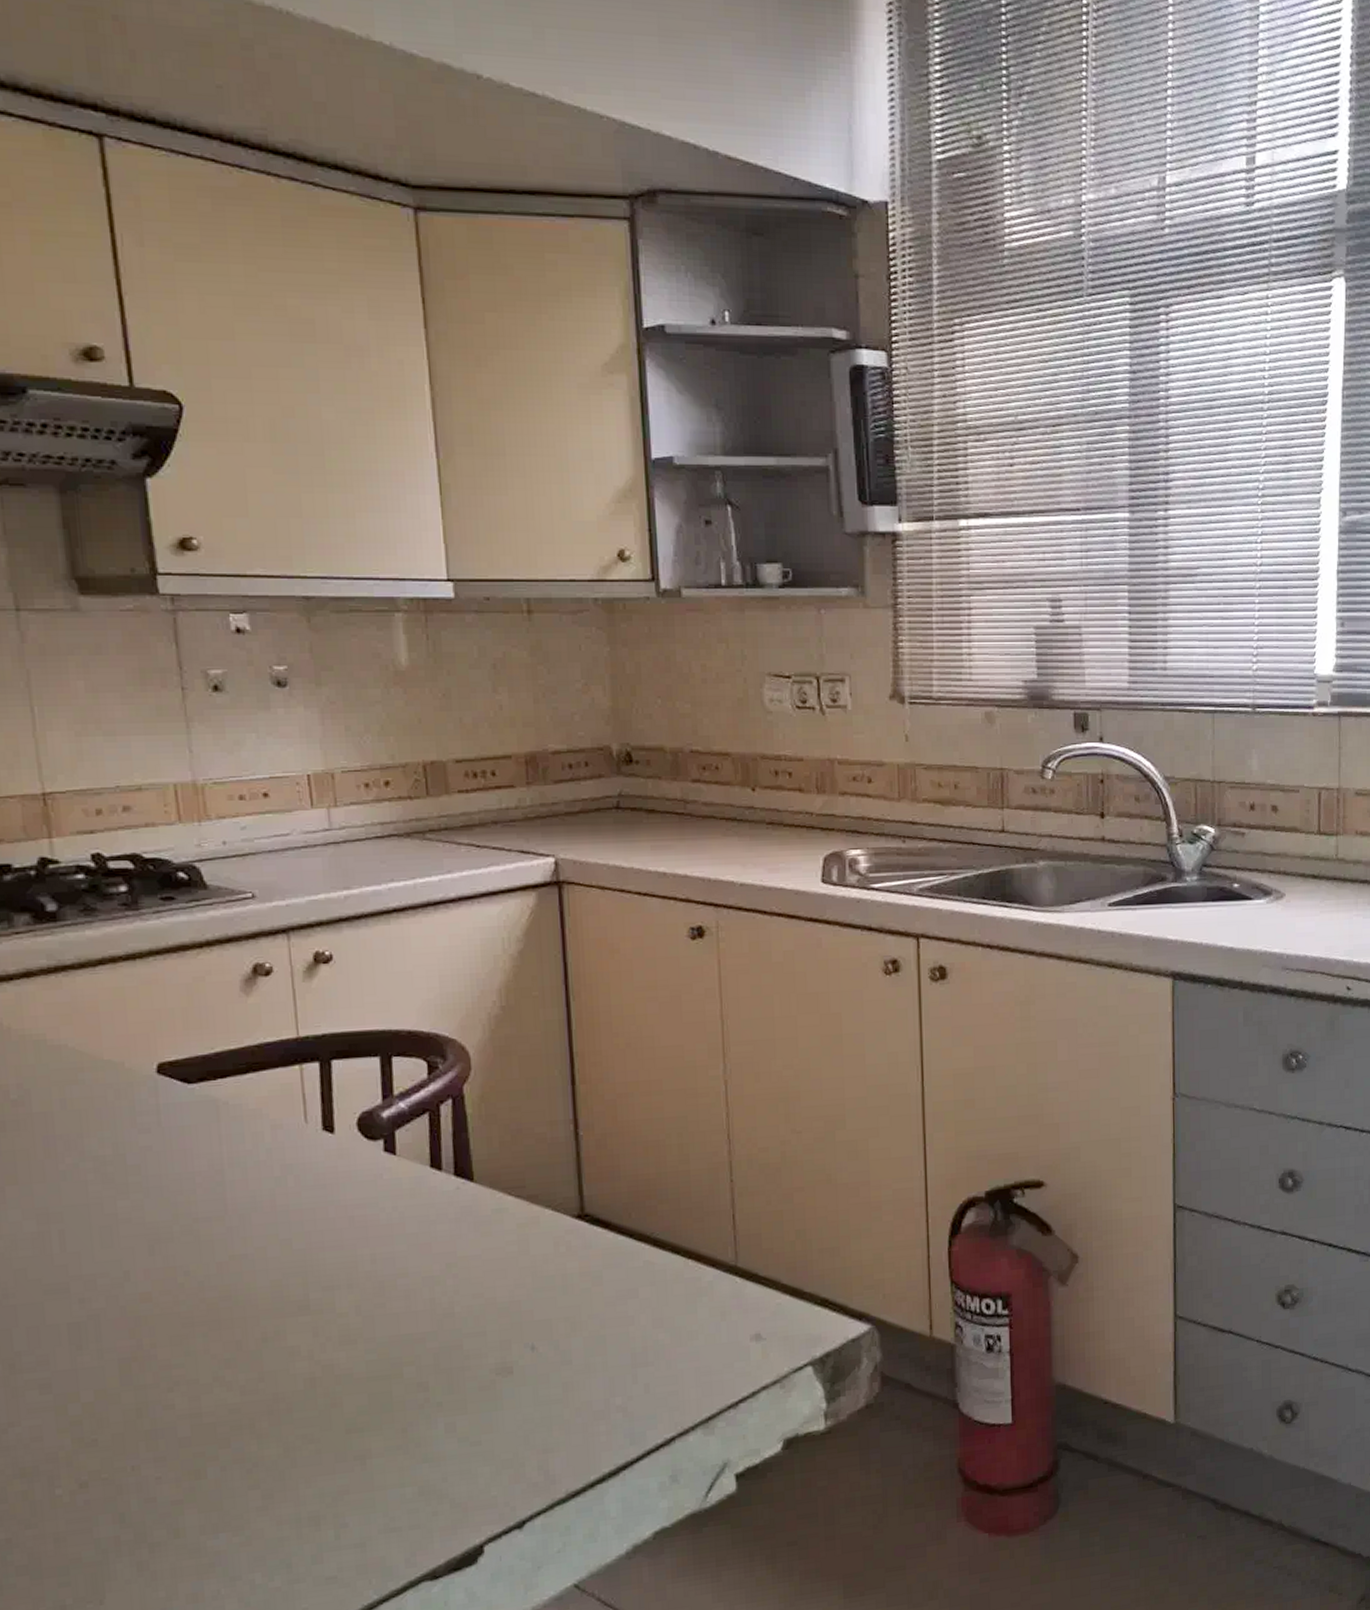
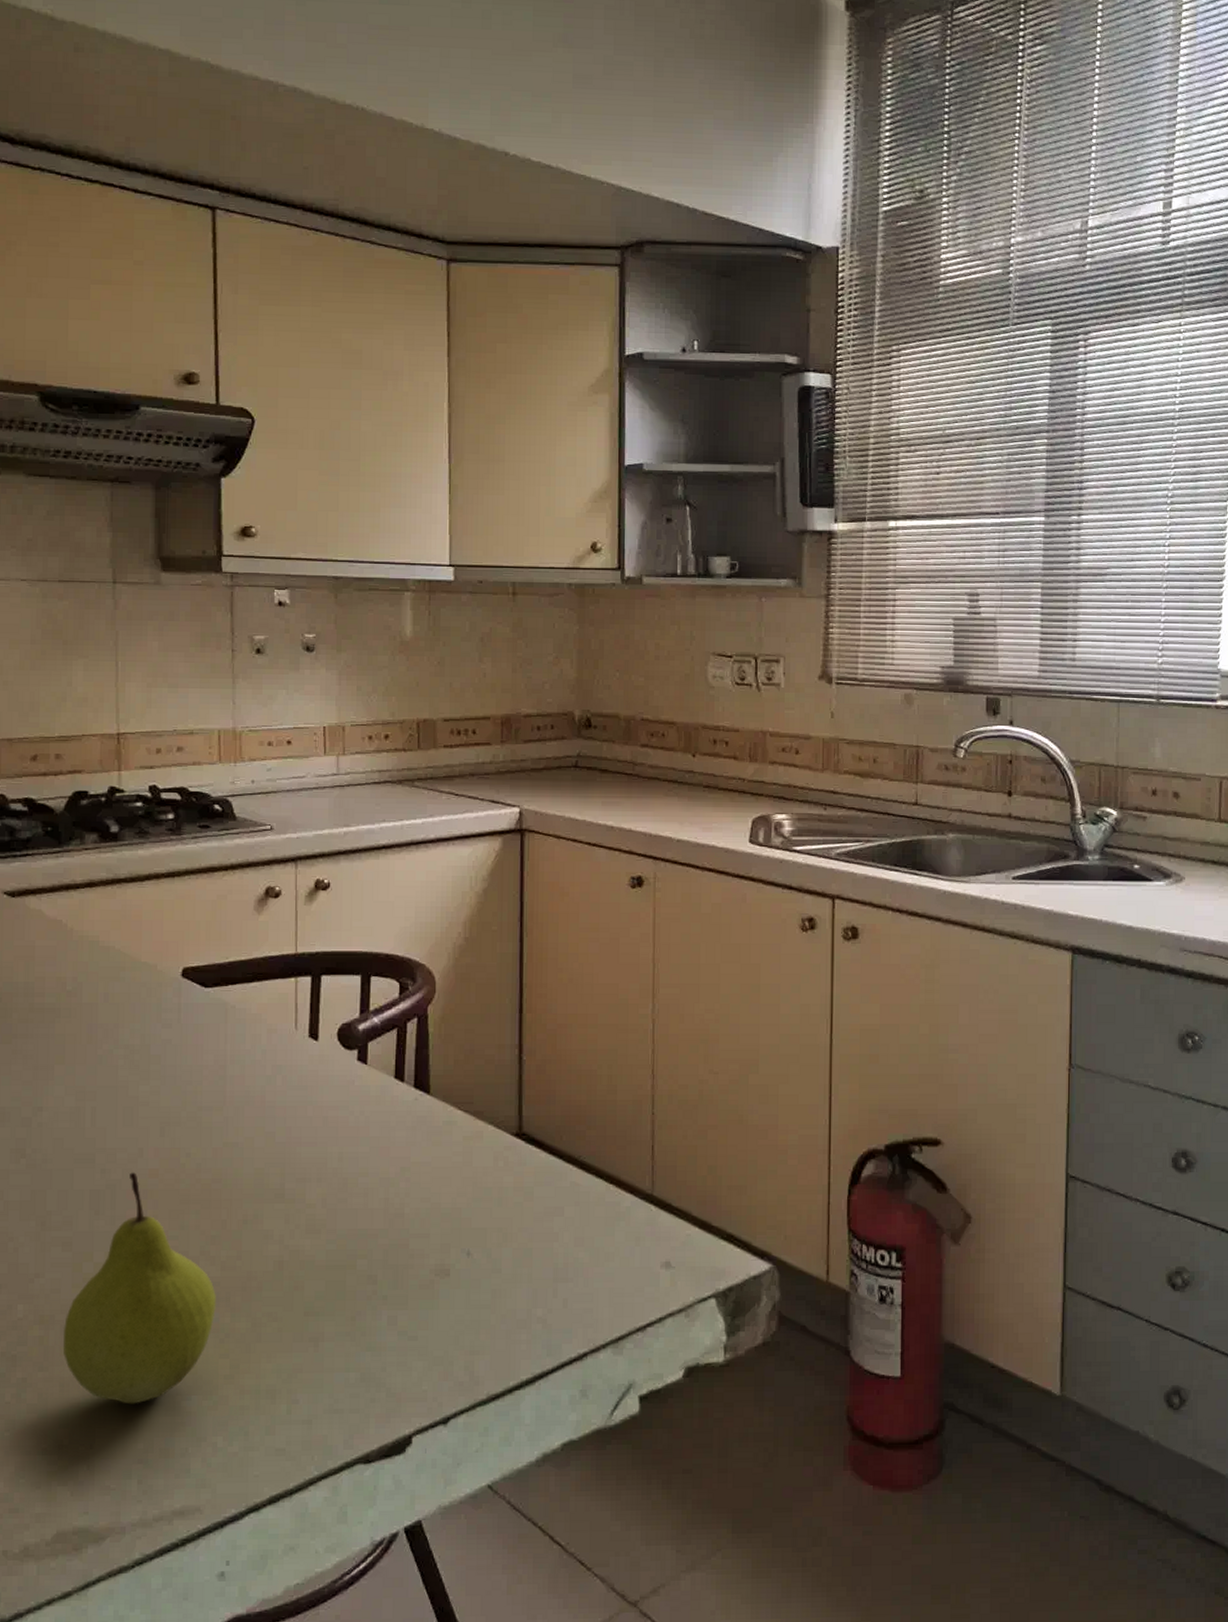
fruit: none [52,1298,240,1552] -> present [62,1172,217,1404]

